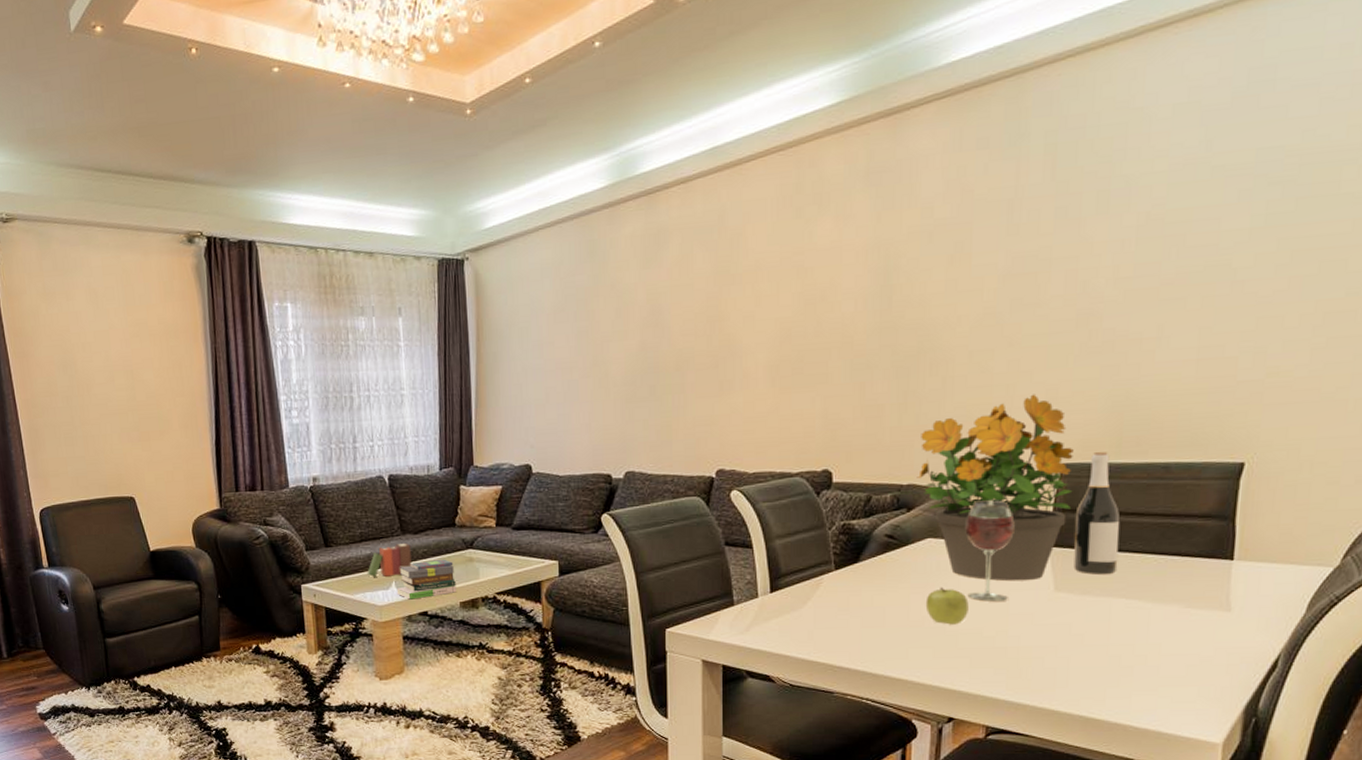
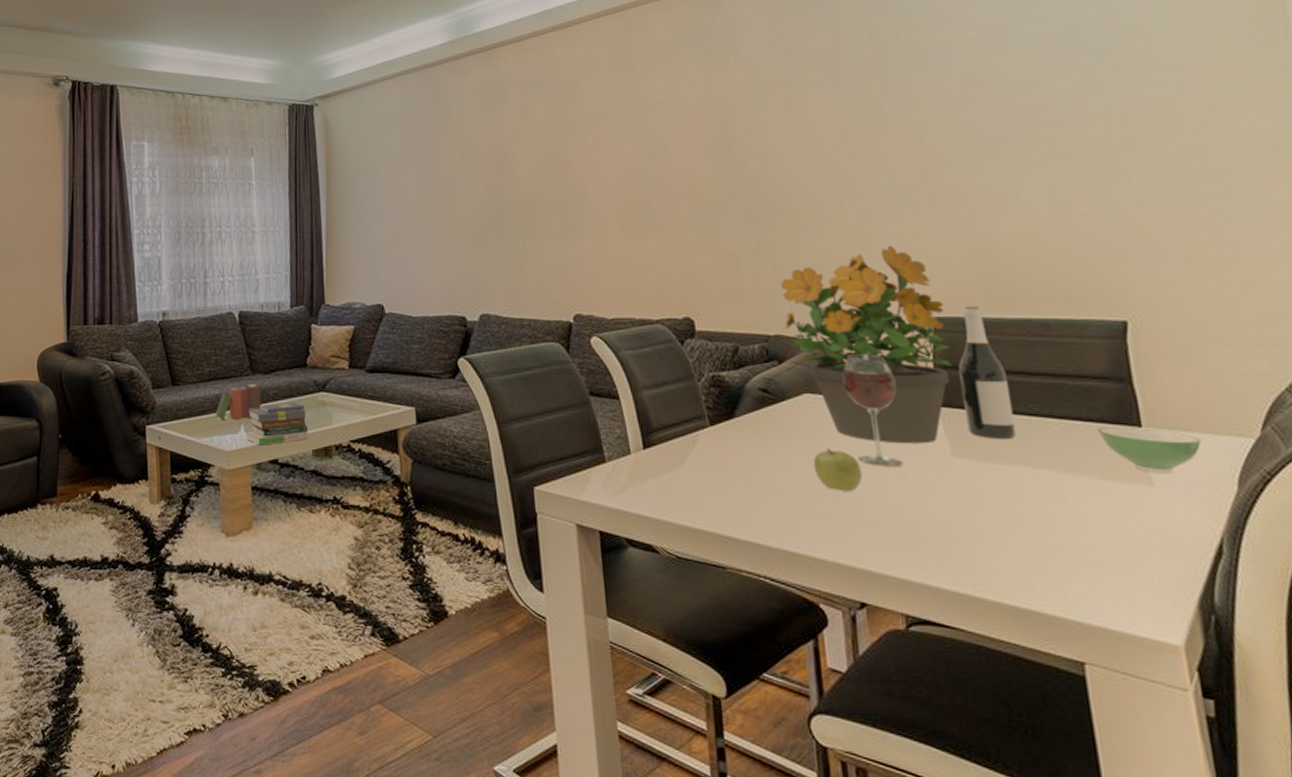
bowl: none [1192,560,1284,601] -> present [1098,426,1201,474]

